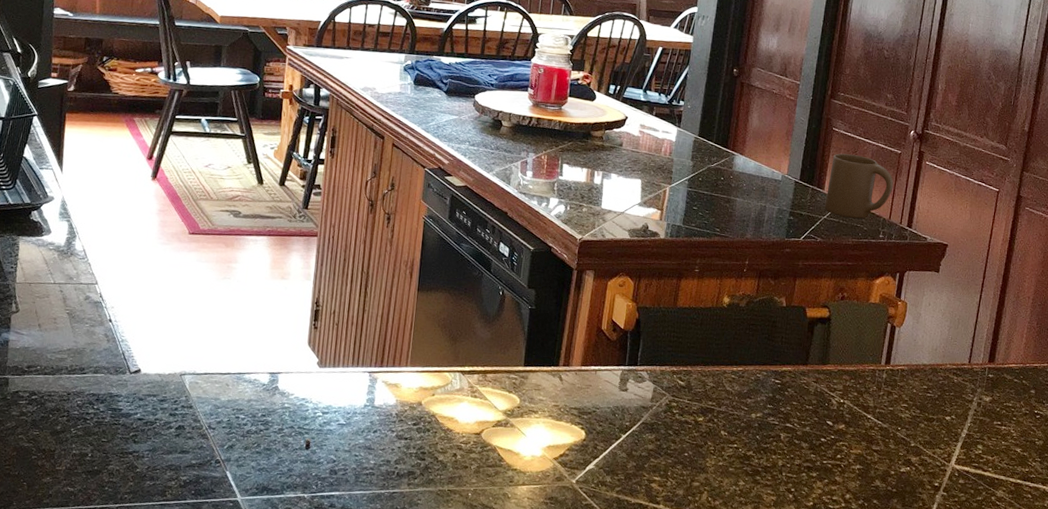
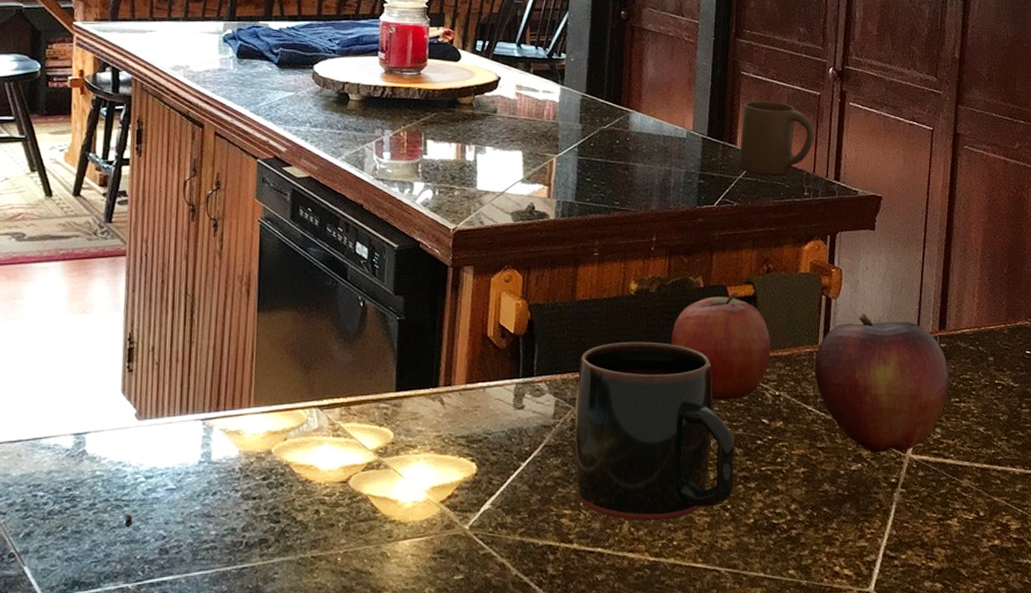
mug: none [666,345,802,495] -> present [574,341,735,521]
fruit: none [754,312,840,403] -> present [671,291,771,400]
fruit: none [875,342,995,461] -> present [814,313,950,453]

